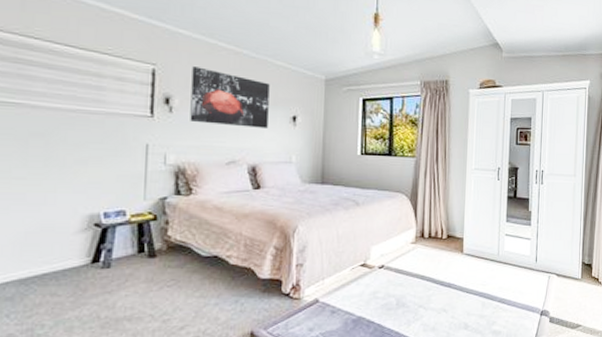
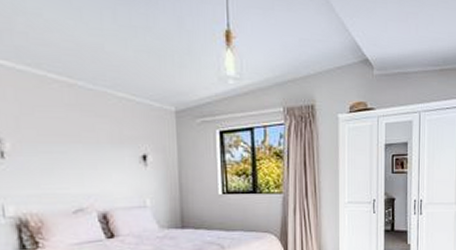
wall art: present [190,66,270,128] -> none [21,103,116,170]

